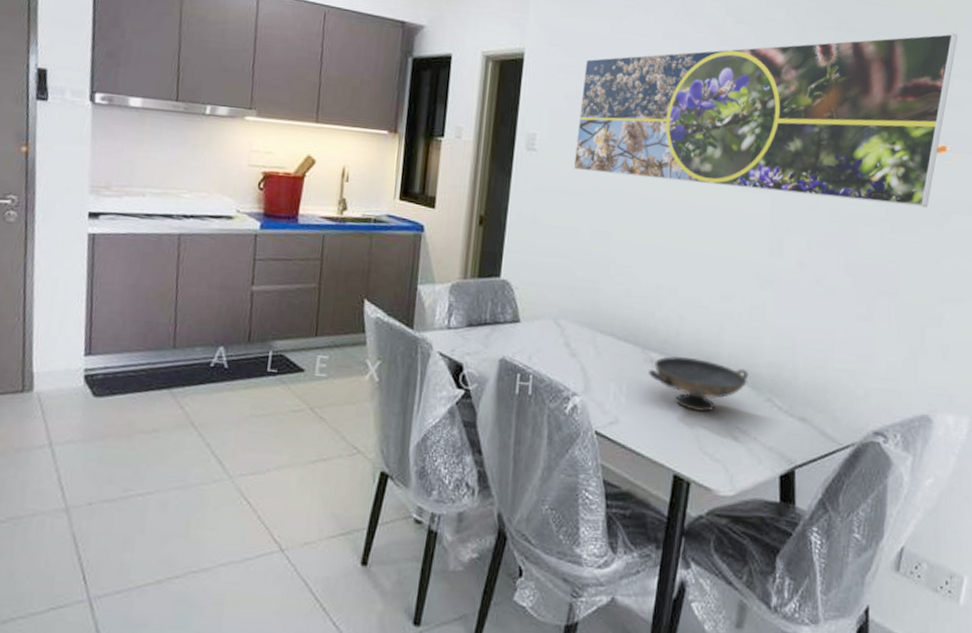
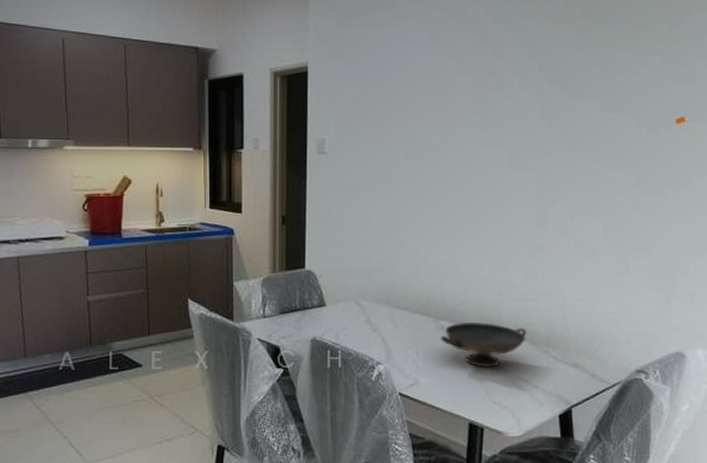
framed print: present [573,33,958,207] -> none [360,15,690,173]

